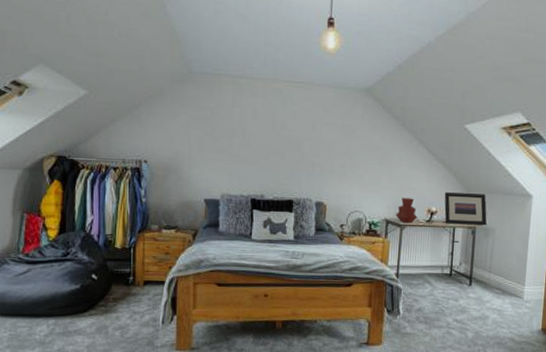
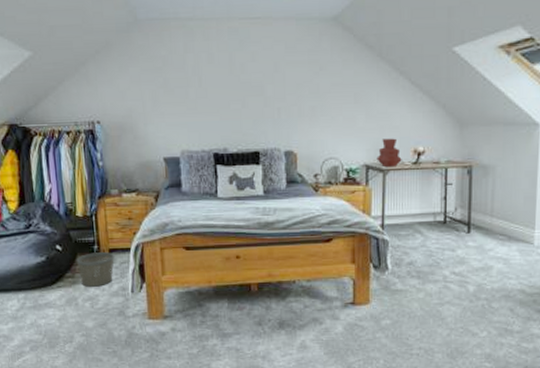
basket: none [110,283,150,317] -> present [76,252,115,287]
picture frame: present [444,192,487,226] -> none [432,127,485,165]

